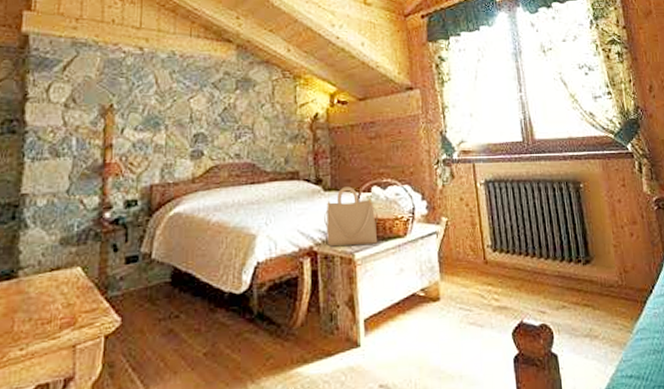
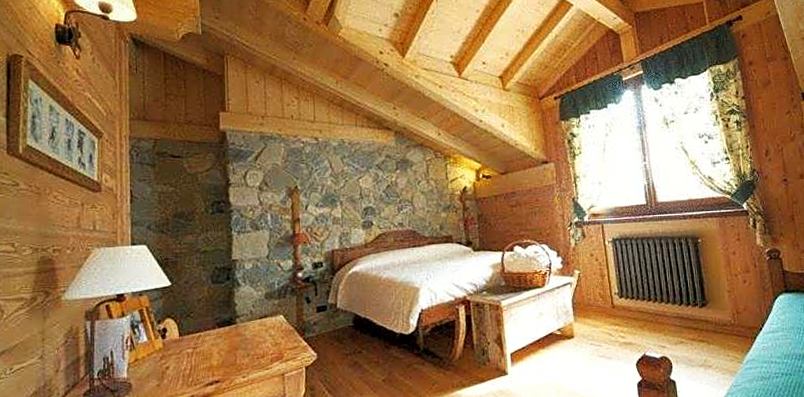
handbag: present [324,186,379,247] -> none [475,247,521,296]

